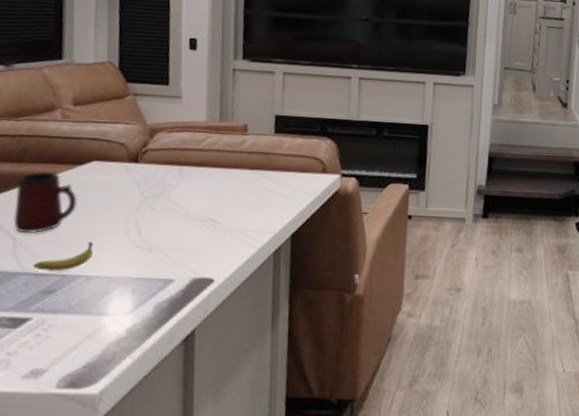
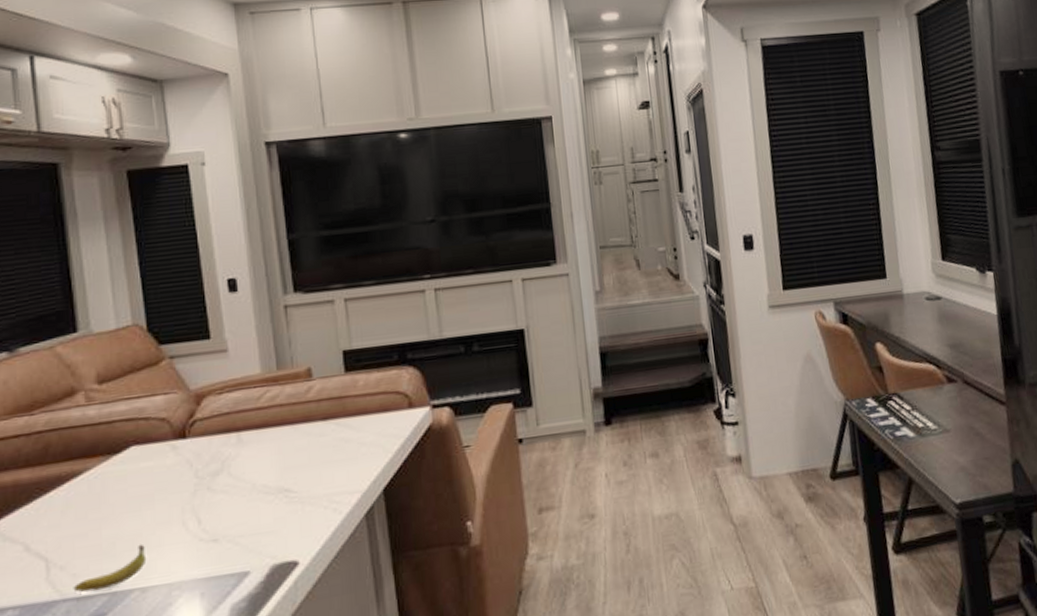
mug: present [13,172,77,234] -> none [39,469,118,551]

